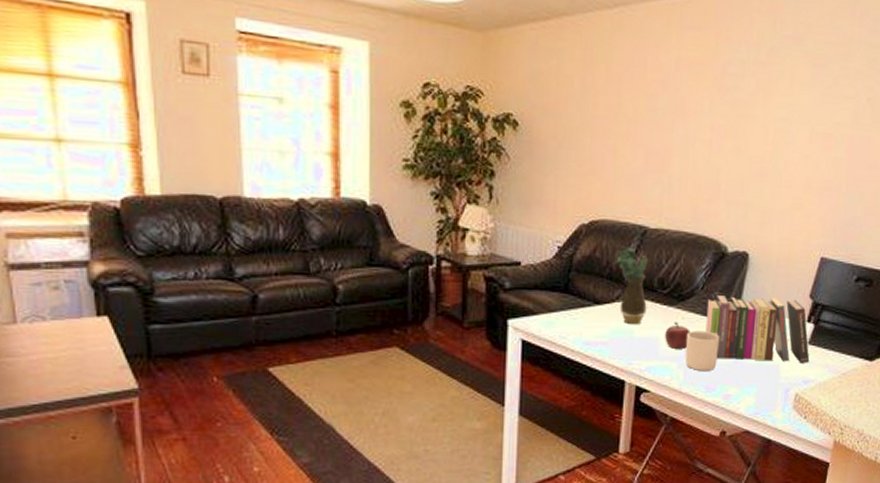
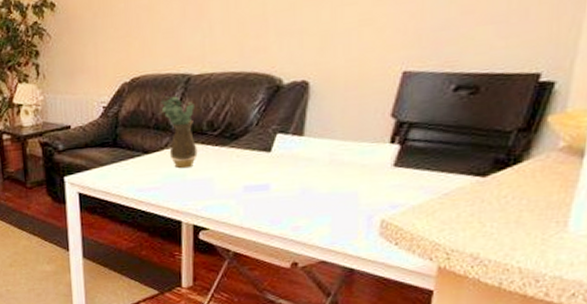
fruit: present [665,322,690,349] -> none [219,160,247,187]
mug: present [685,331,720,370] -> none [243,165,282,205]
books: present [705,294,810,363] -> none [264,121,397,191]

